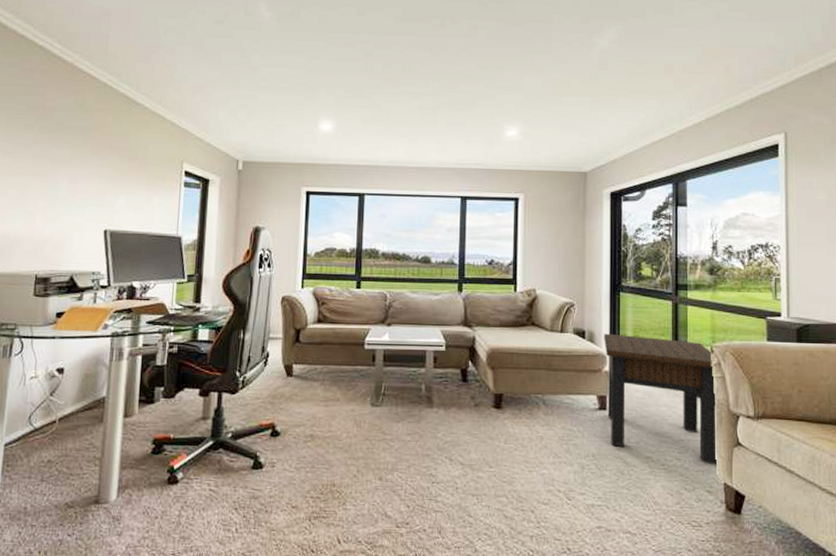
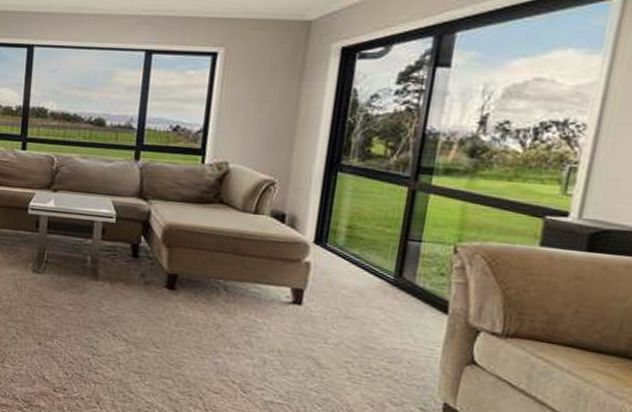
side table: present [604,333,717,465] -> none [302,219,457,382]

